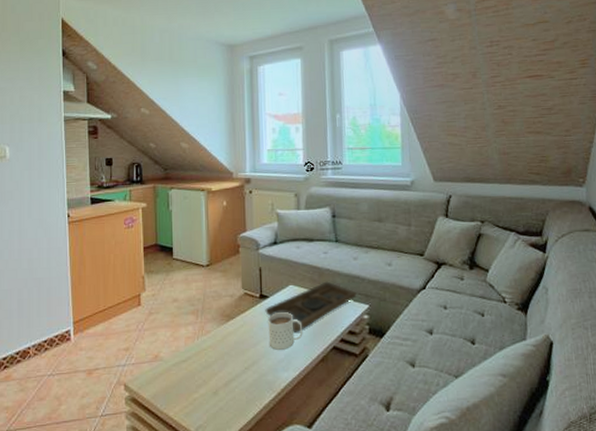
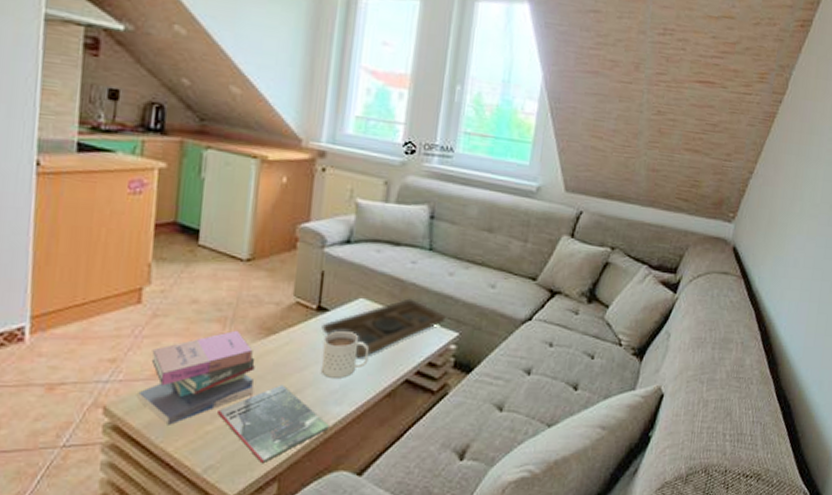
books: none [145,319,224,395] -> present [137,330,255,425]
magazine: none [200,358,282,421] -> present [218,384,330,463]

